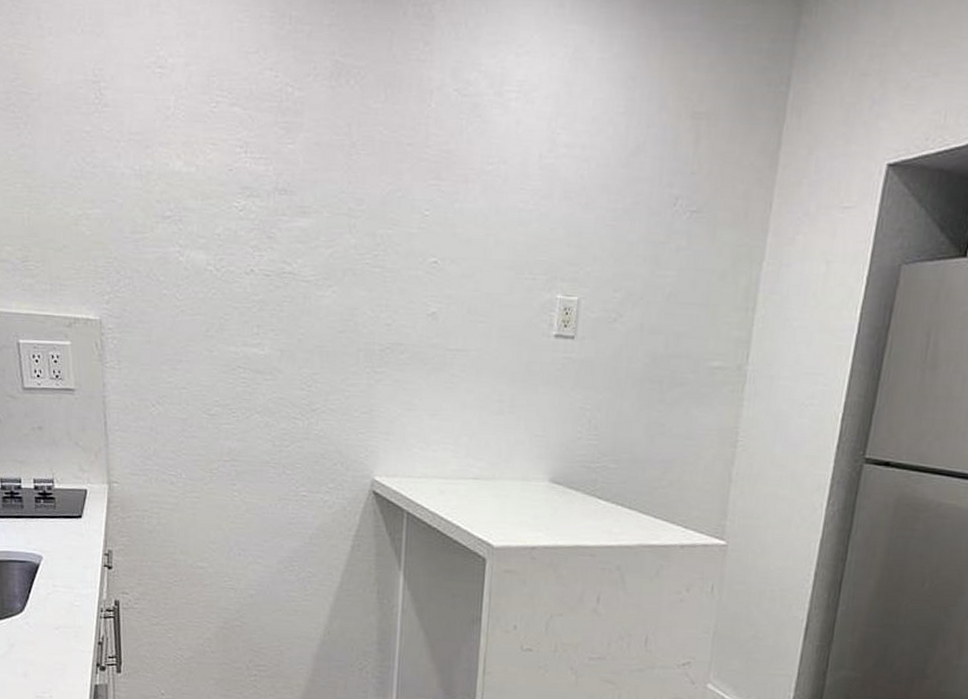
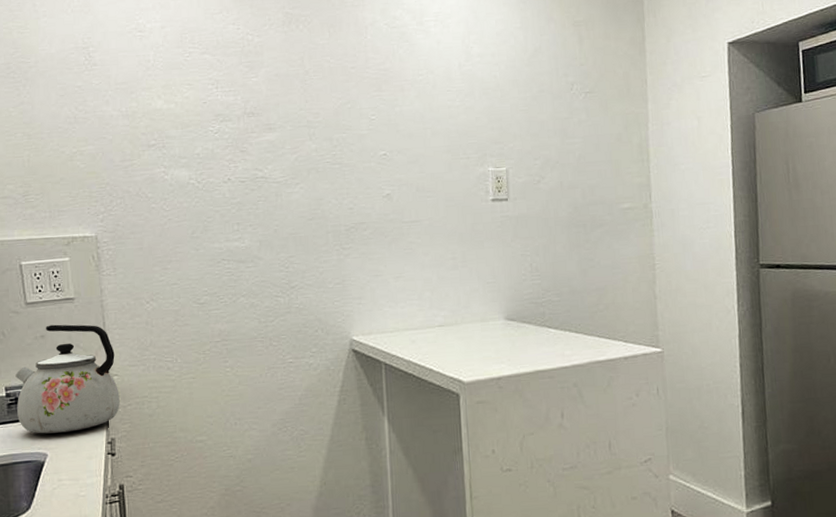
kettle: none [11,416,119,537] -> present [15,324,120,434]

